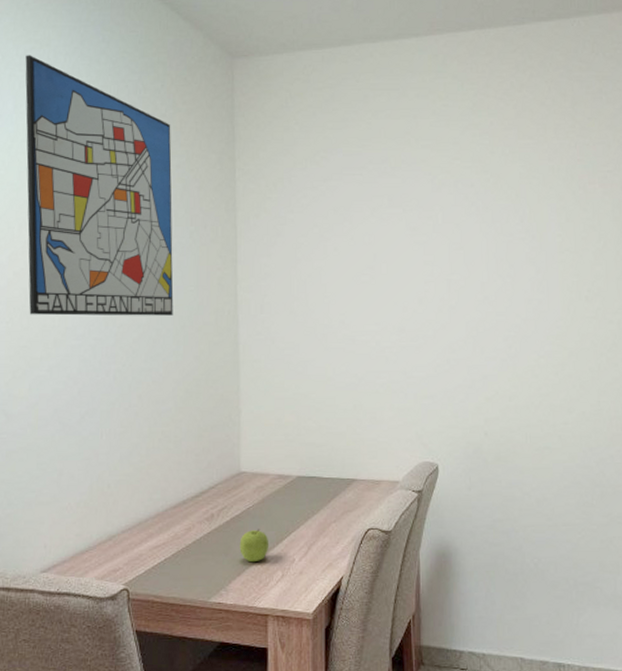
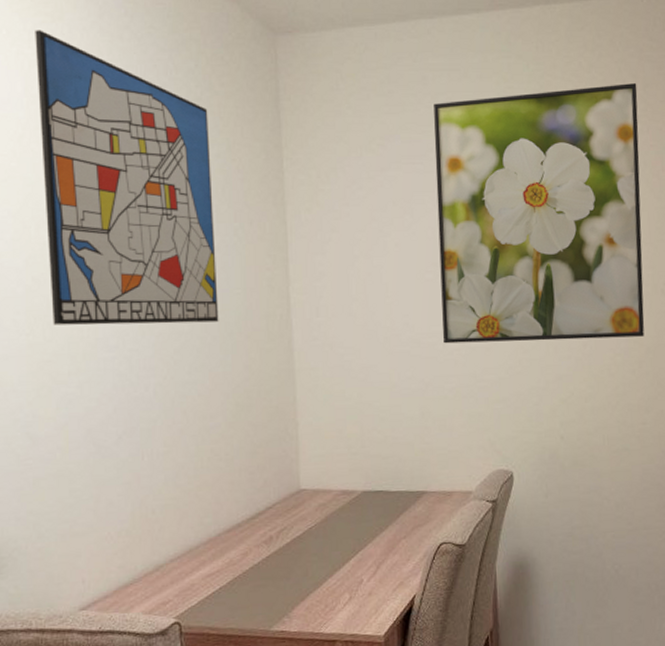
fruit: present [239,529,269,563] -> none [302,550,335,586]
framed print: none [373,102,569,342] -> present [434,83,645,344]

